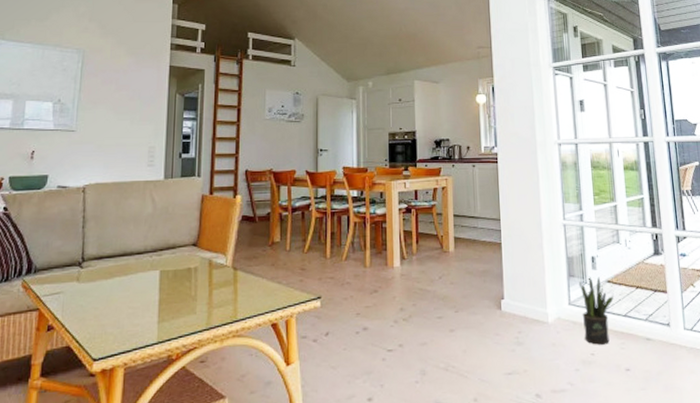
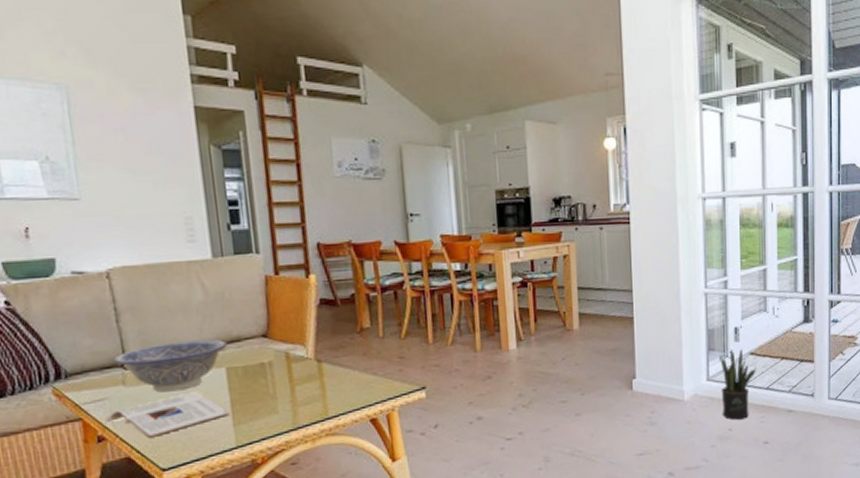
magazine: none [58,291,157,329] -> present [106,392,230,438]
decorative bowl: none [74,245,164,289] -> present [114,339,228,392]

